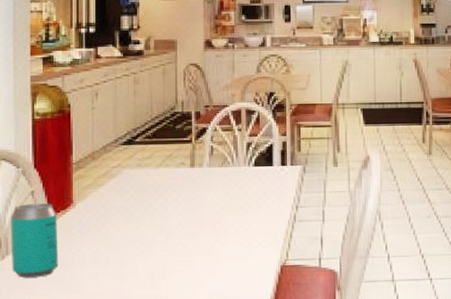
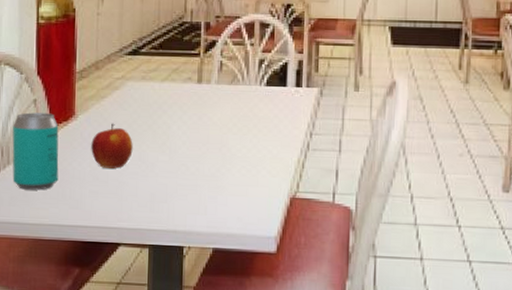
apple: none [90,209,131,251] -> present [91,123,133,169]

